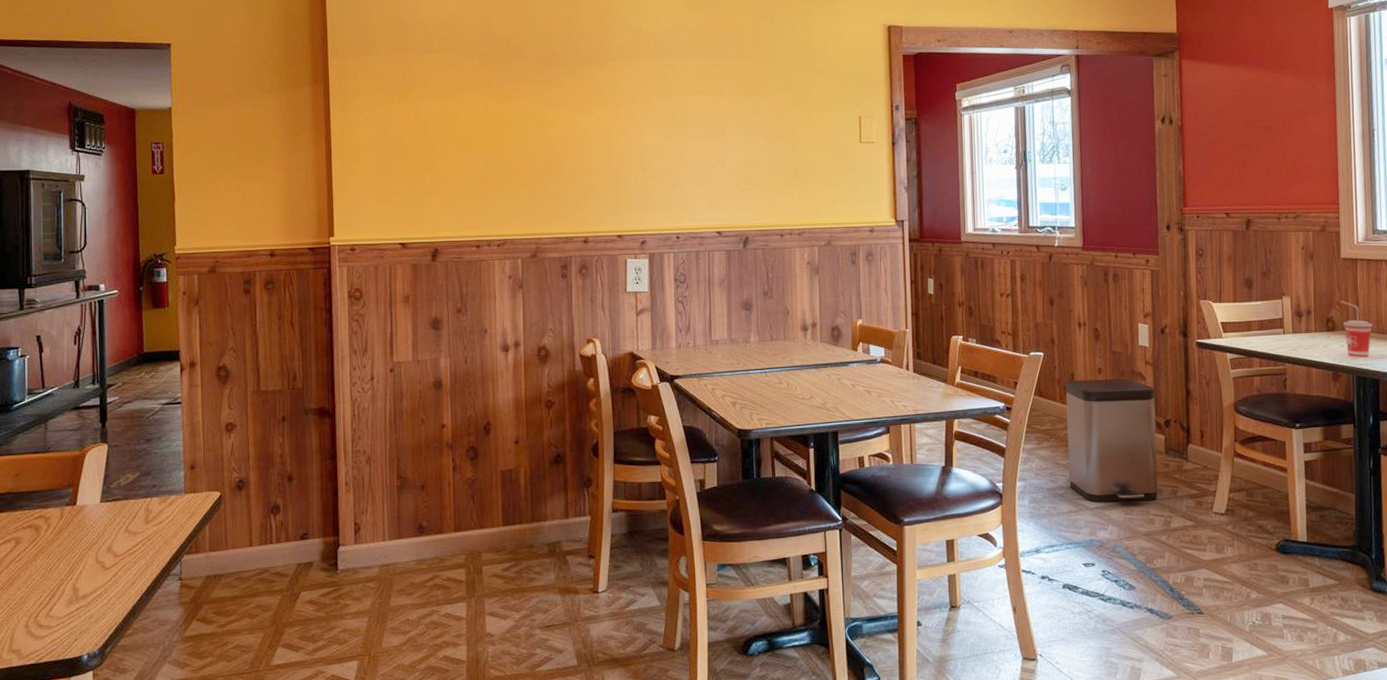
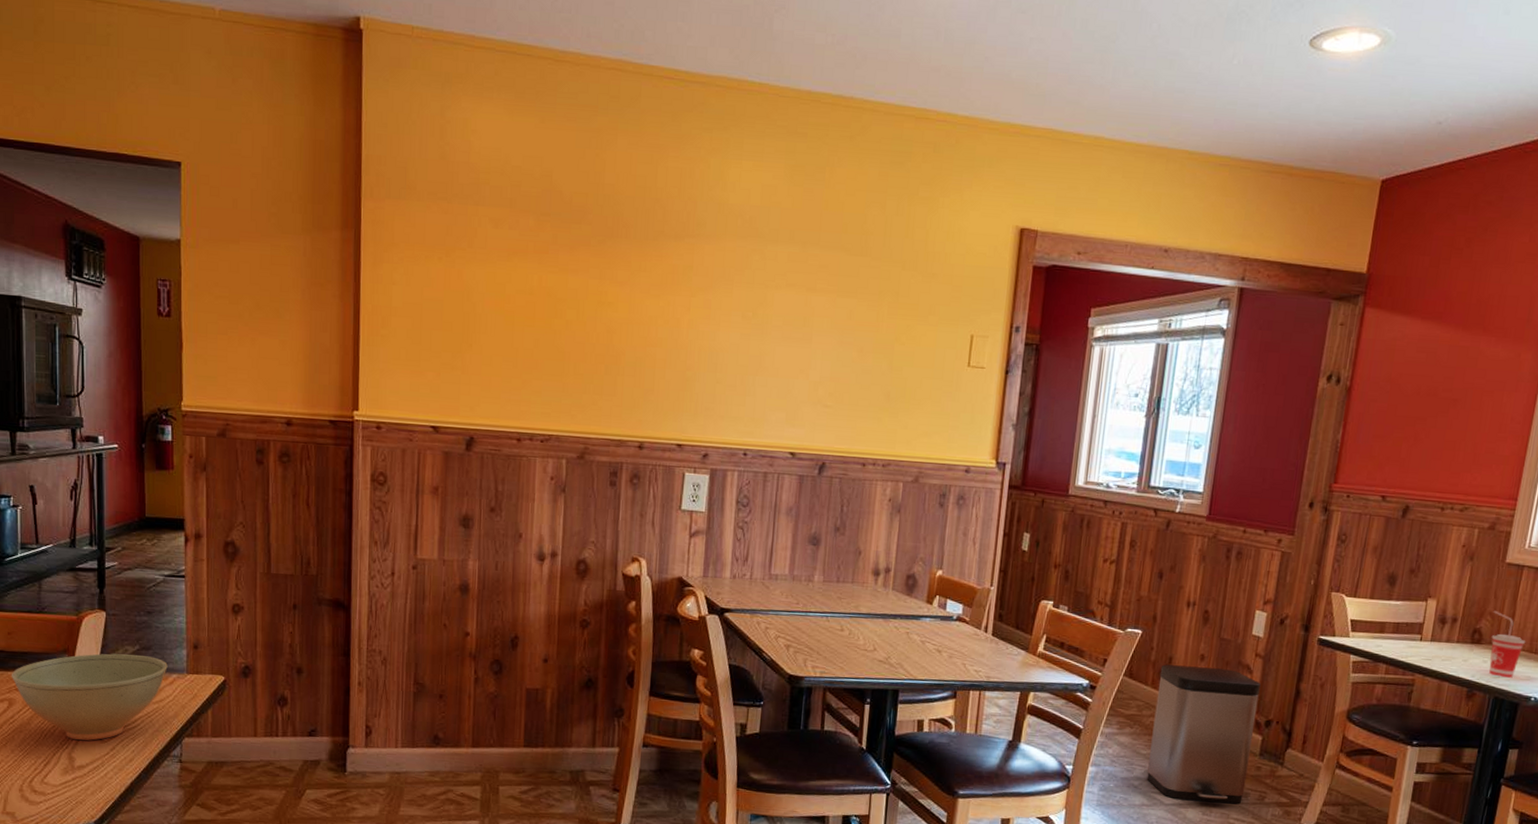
bowl: none [18,481,167,571] -> present [11,653,168,741]

